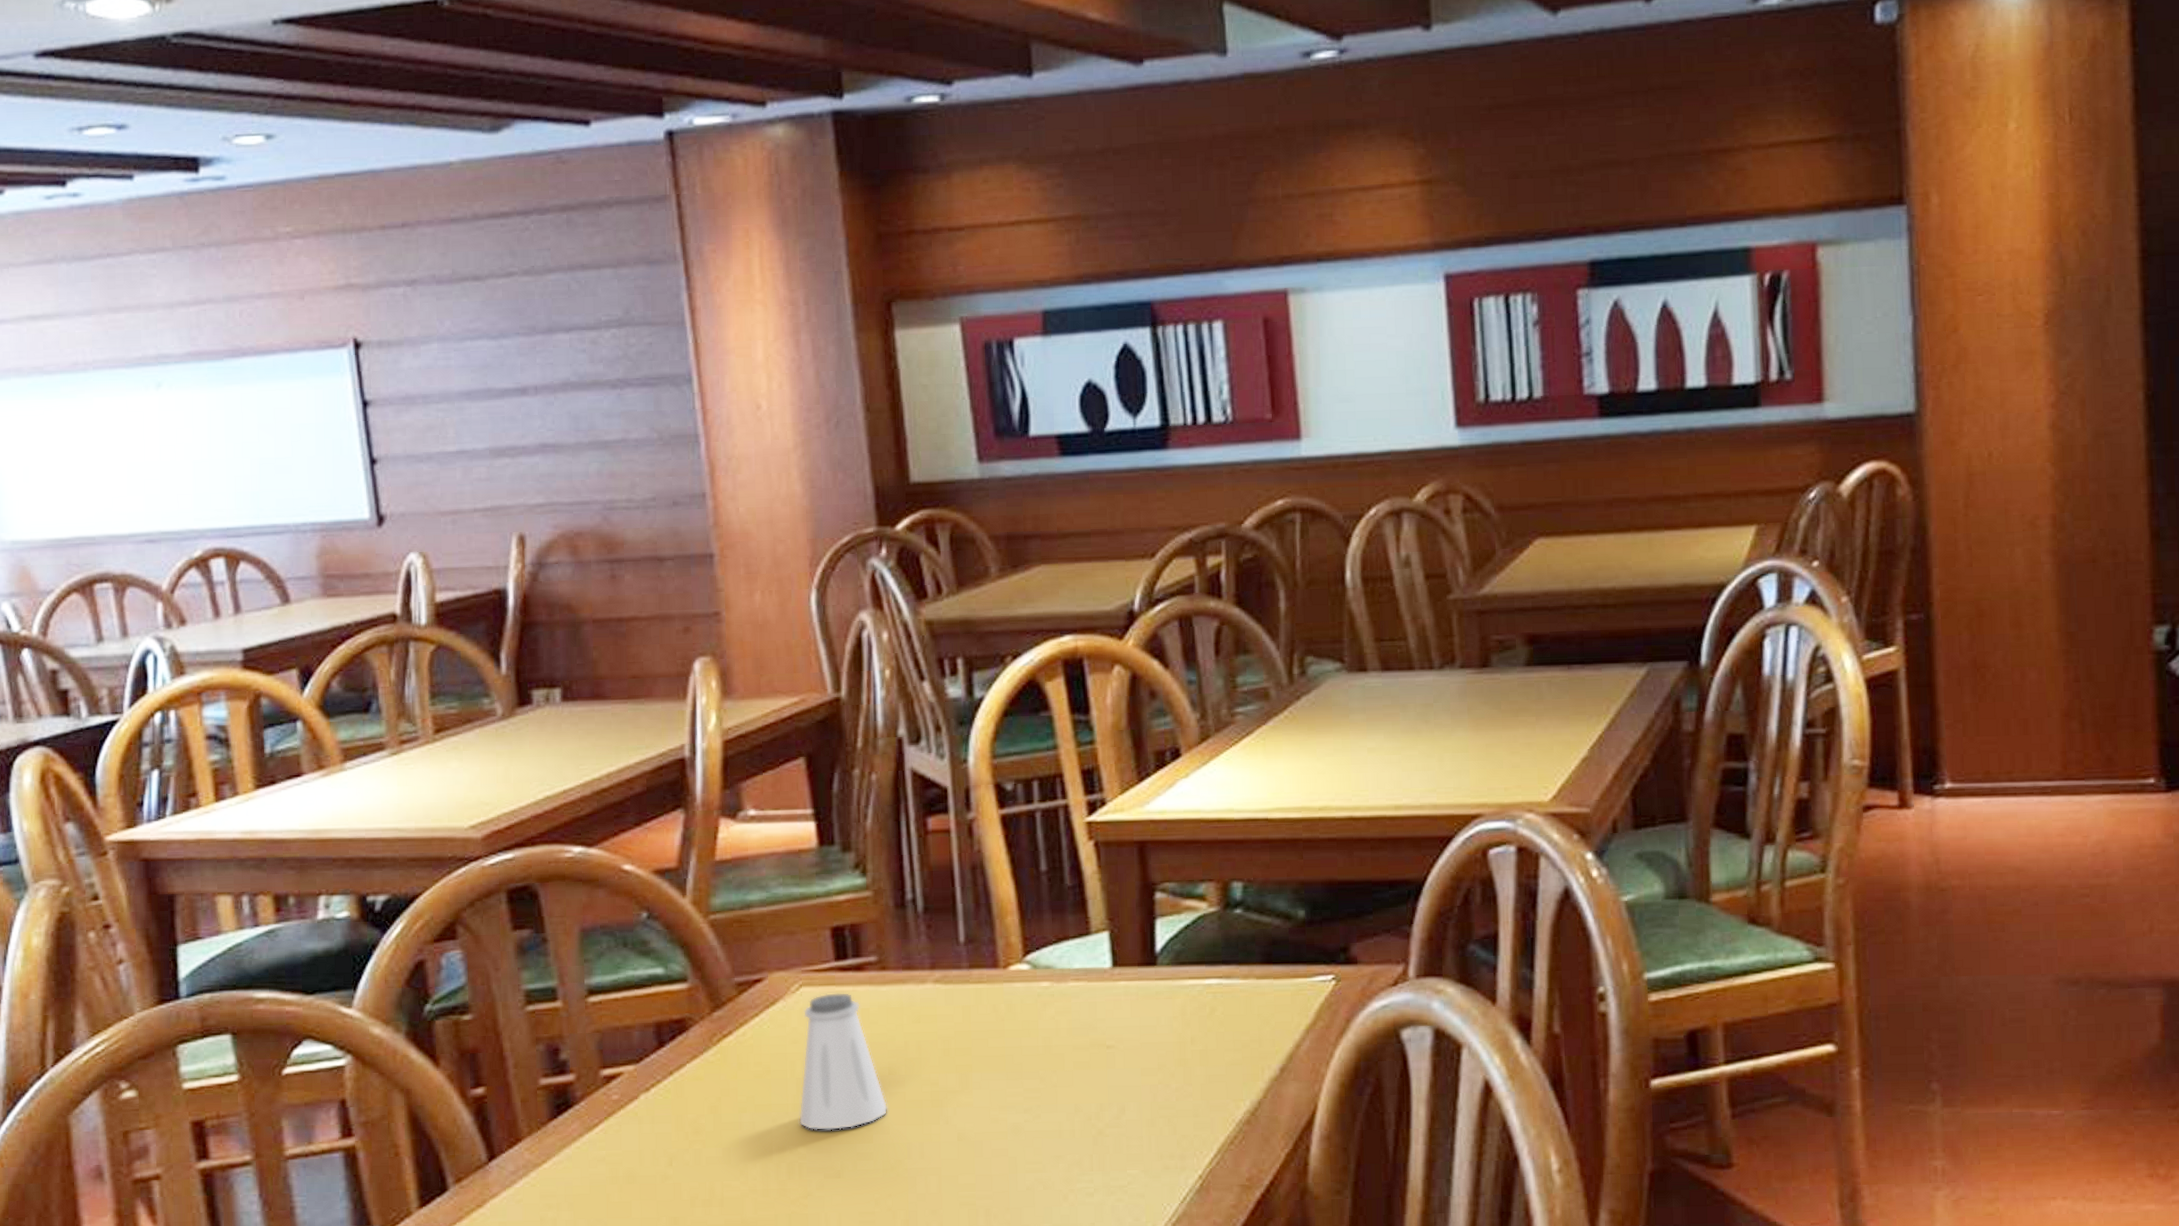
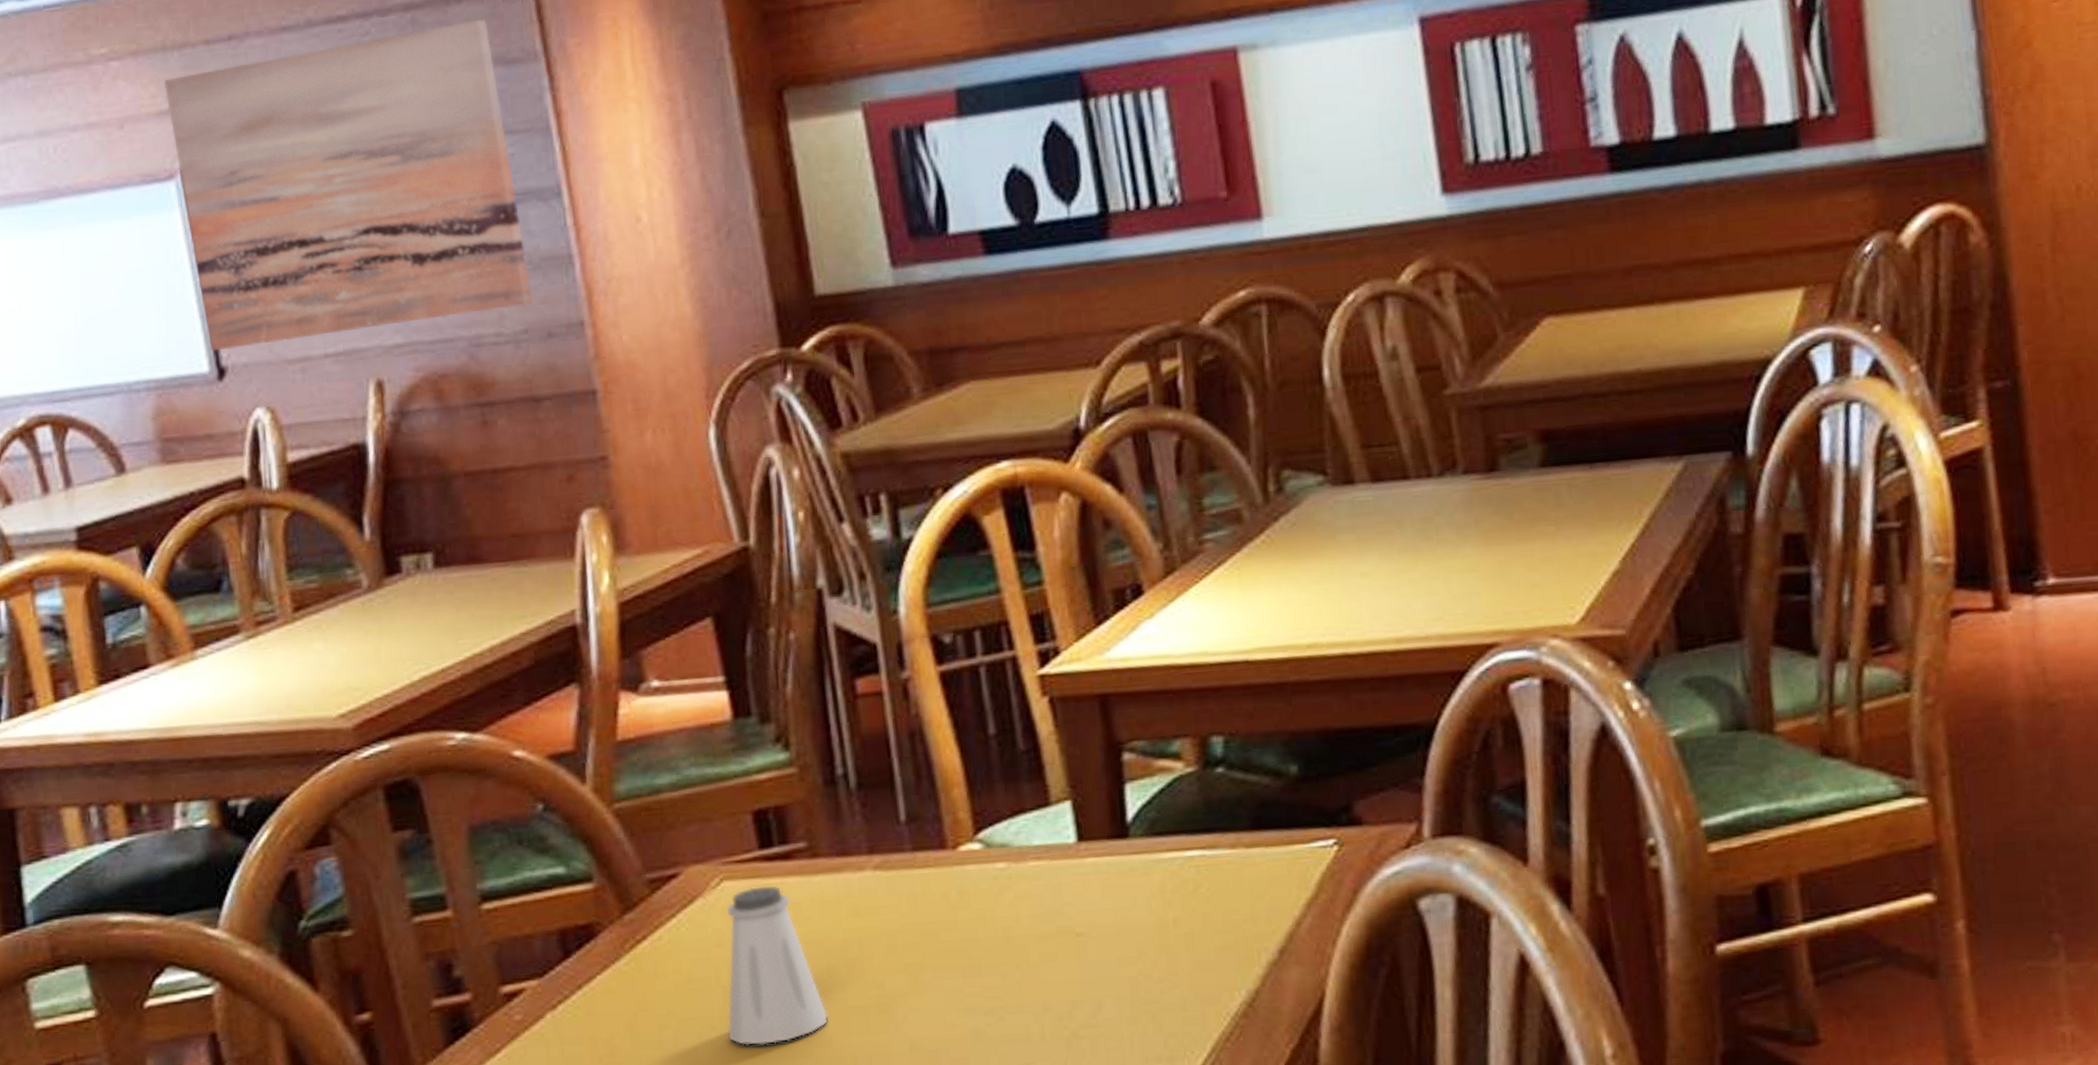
wall art: none [342,223,661,501] -> present [164,19,533,351]

